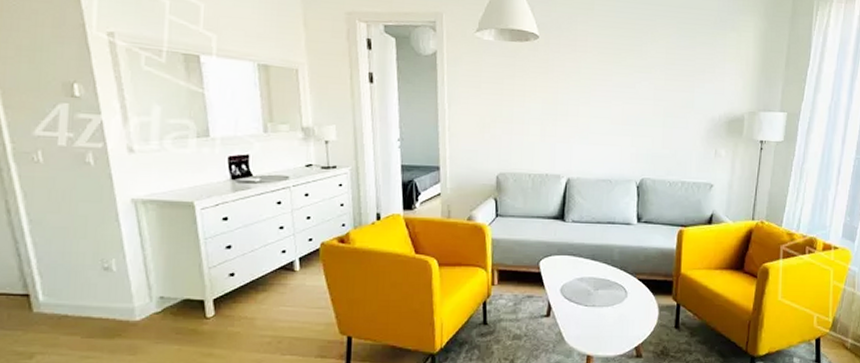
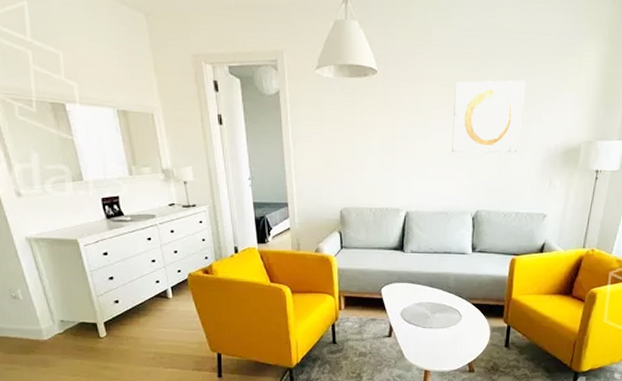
wall art: none [615,49,687,121] -> present [452,80,526,153]

